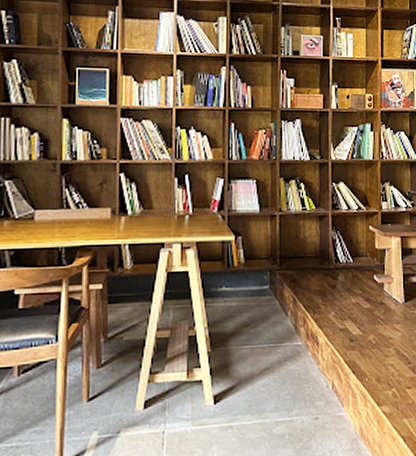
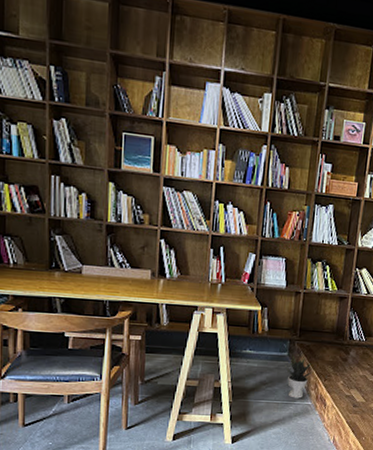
potted plant: none [268,288,299,339] -> present [285,356,313,399]

